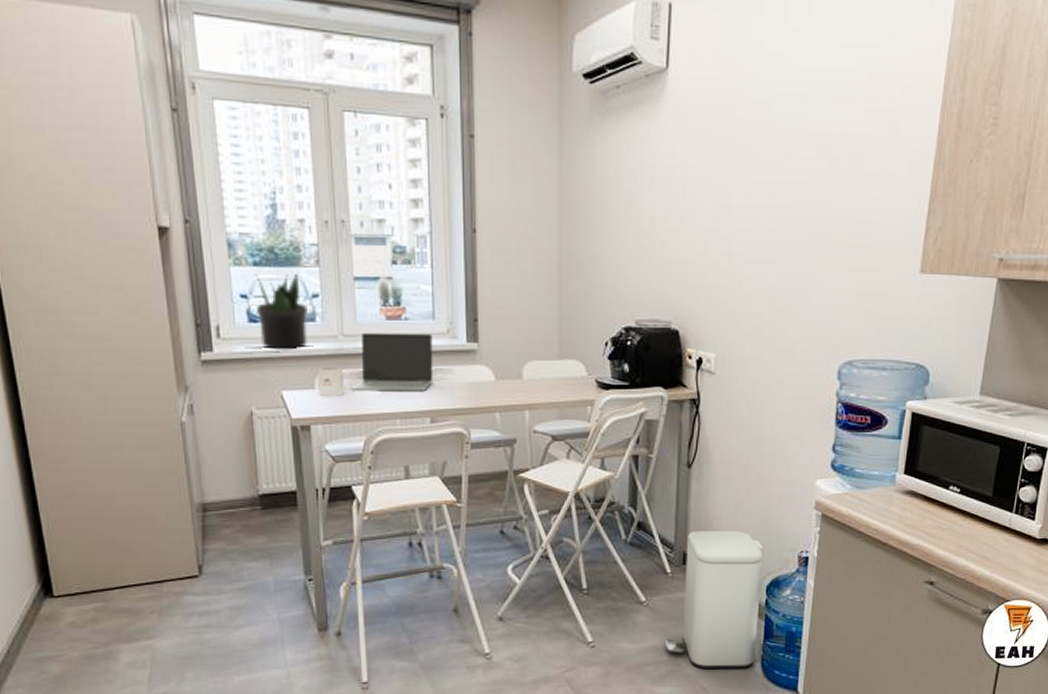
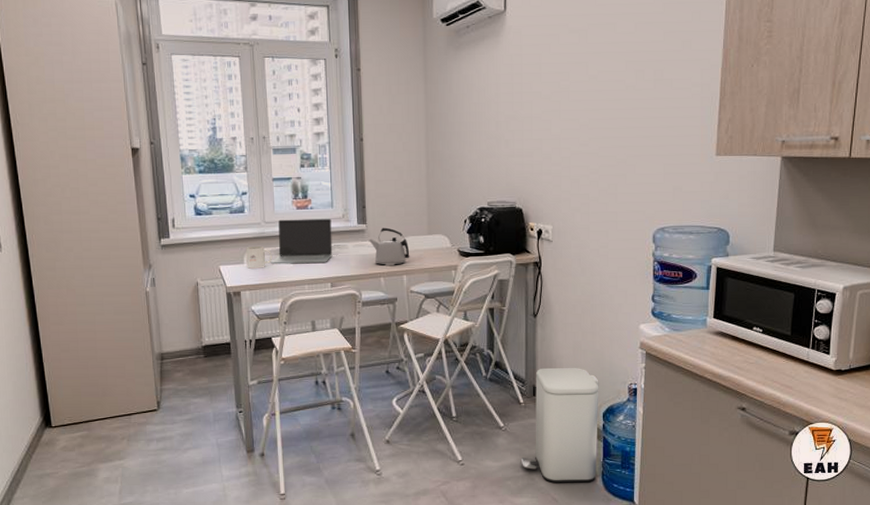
planter: present [255,271,308,351] -> none [200,177,239,236]
kettle: none [482,348,534,399] -> present [369,227,410,267]

